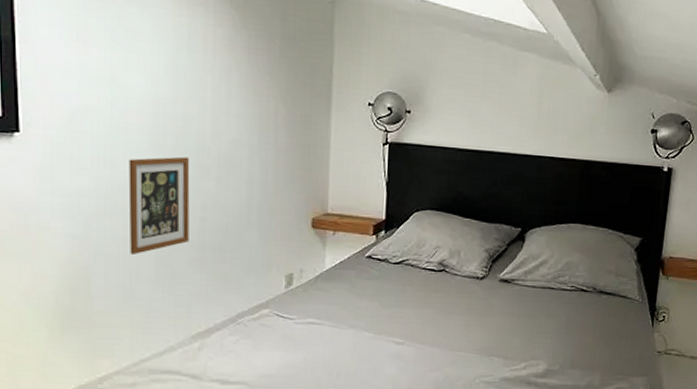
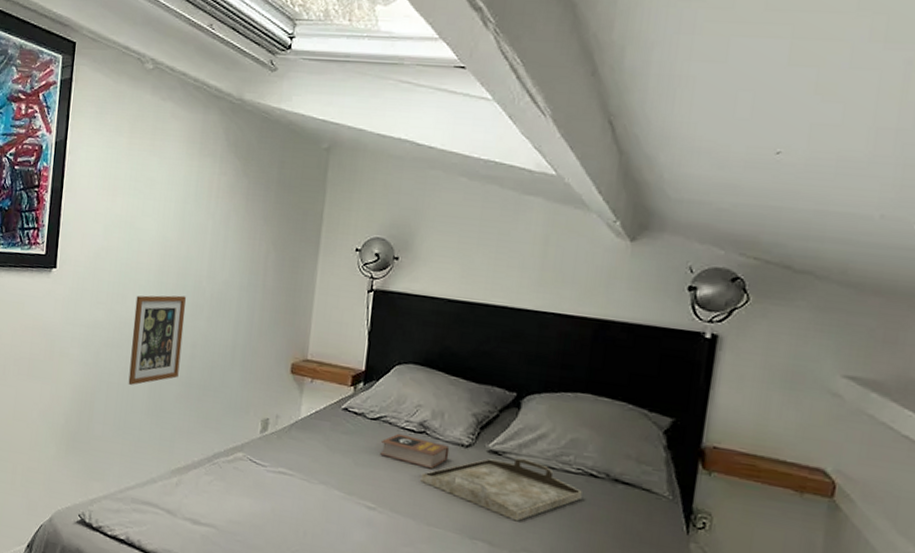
book: none [405,274,467,302] -> present [380,433,450,469]
serving tray: none [443,283,576,336] -> present [420,458,582,522]

